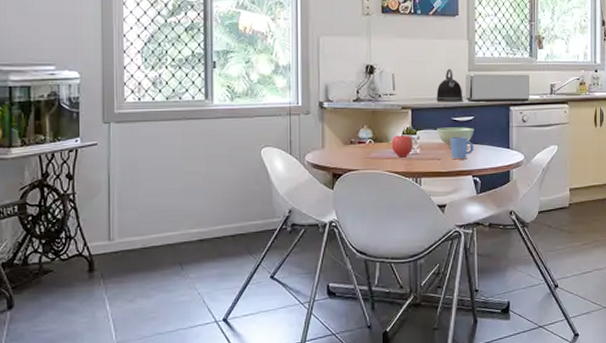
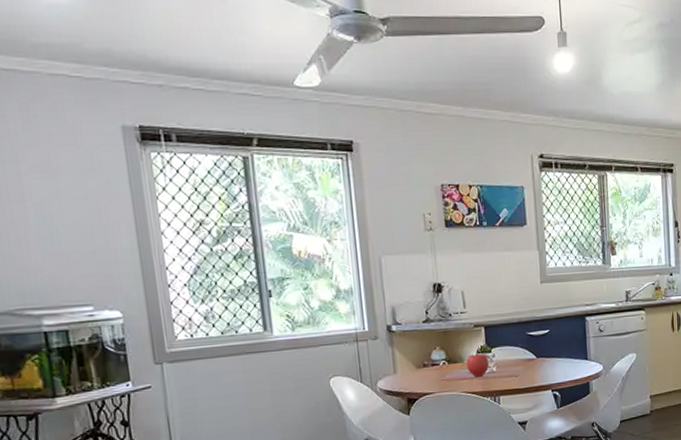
kettle: present [436,68,463,102] -> none [509,281,537,317]
bowl: present [436,127,474,149] -> none [512,341,551,364]
mug: present [450,137,473,160] -> none [526,351,551,376]
toaster: present [464,73,529,102] -> none [538,282,605,315]

